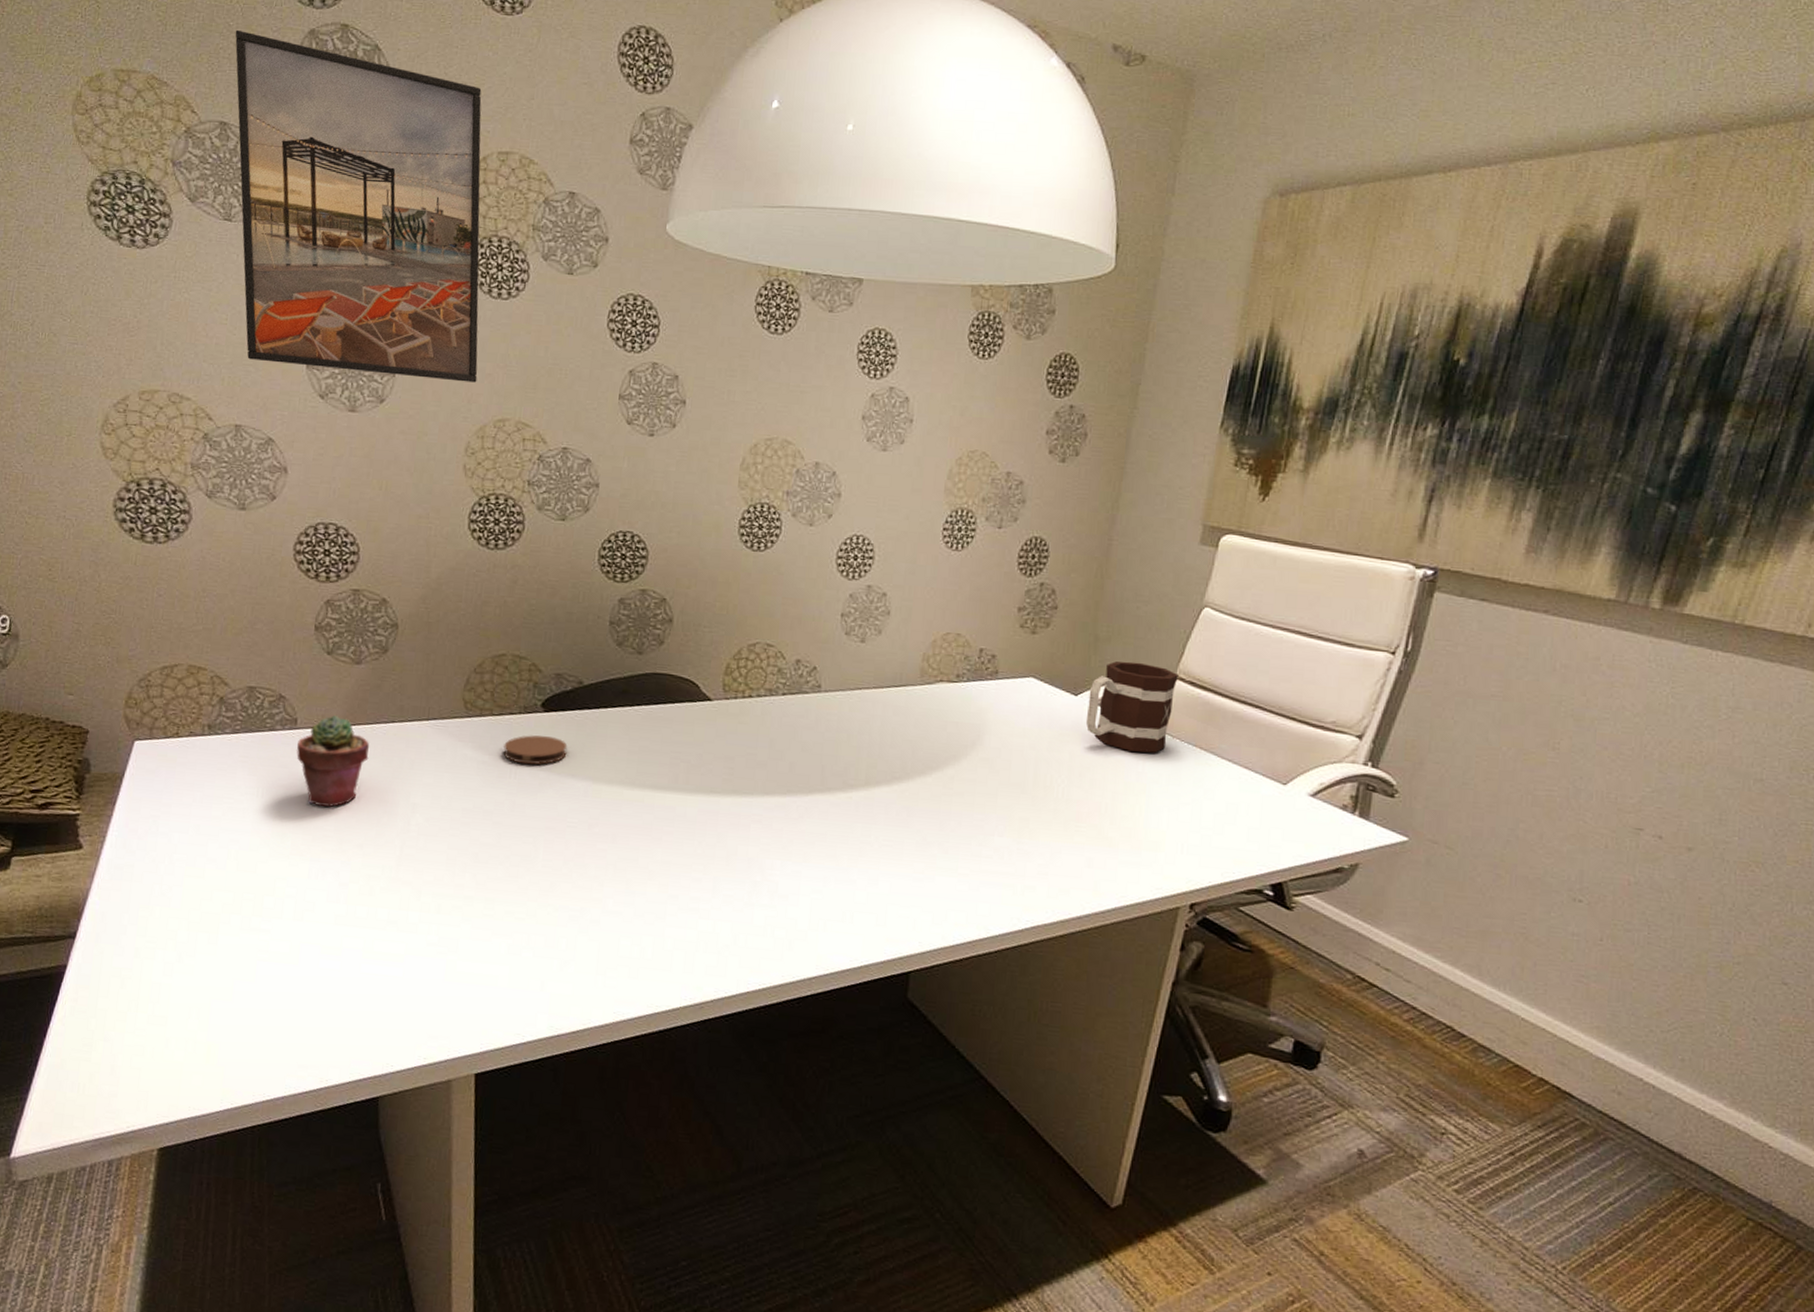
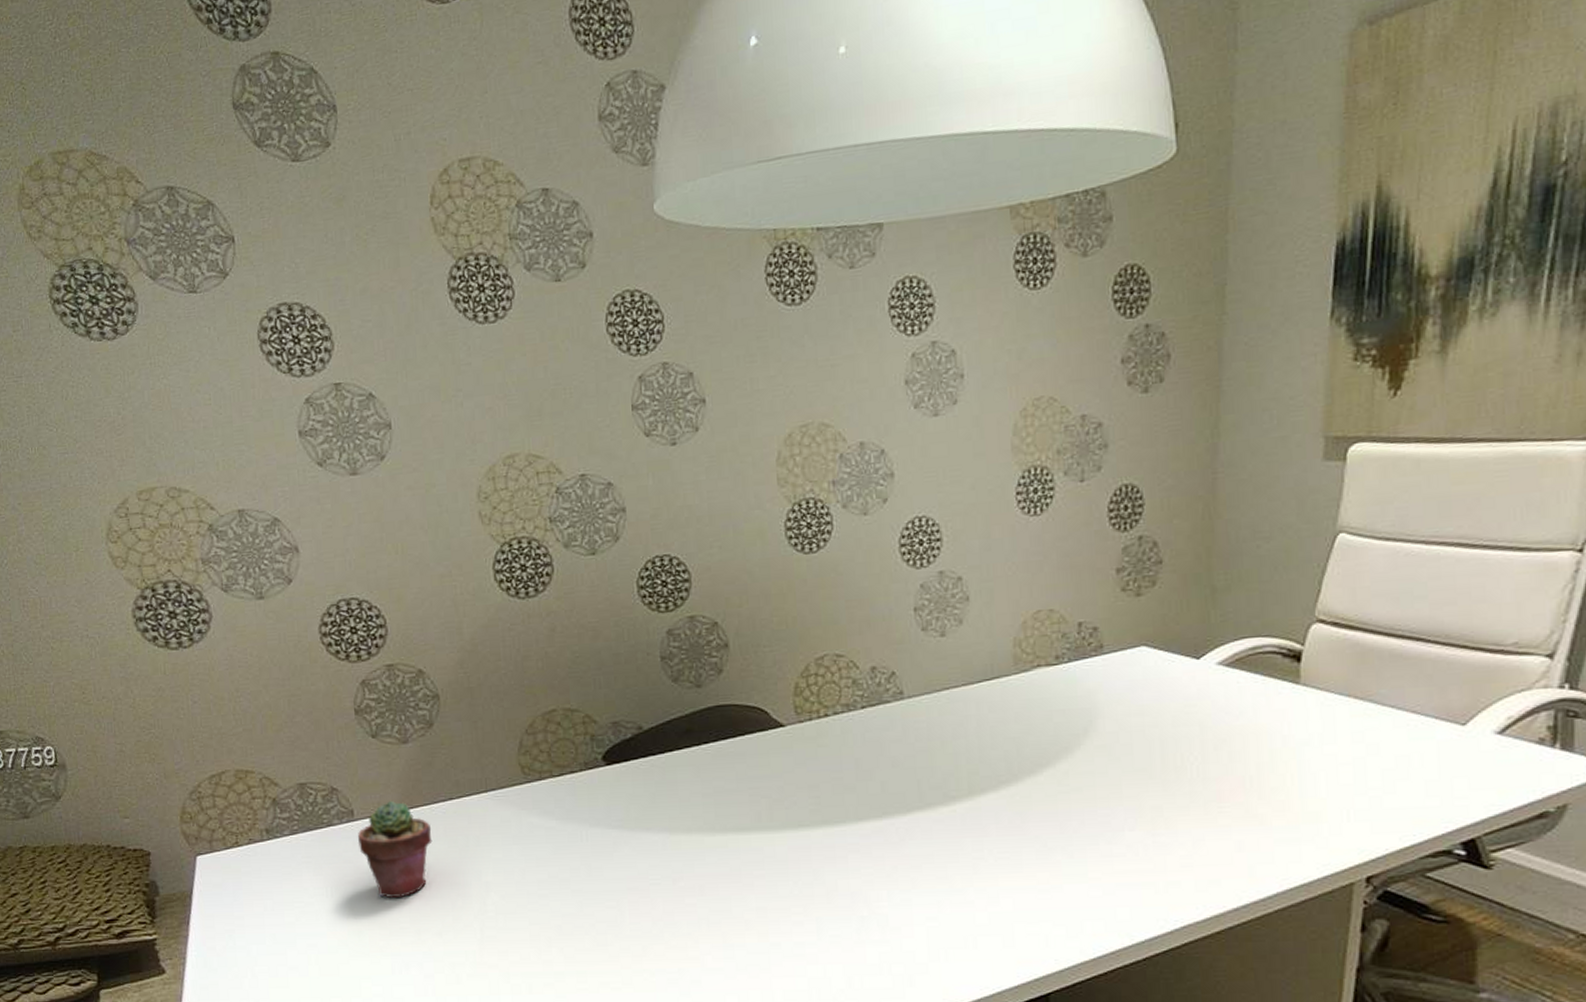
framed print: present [235,29,482,383] -> none [164,82,478,438]
coaster: present [503,735,568,765] -> none [570,791,638,825]
mug: present [1085,661,1179,753] -> none [1213,609,1318,713]

